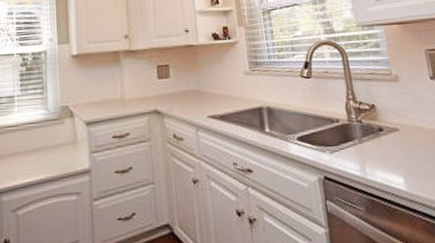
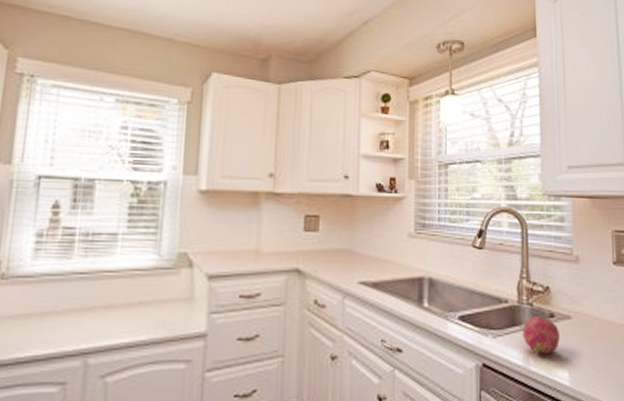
fruit: none [355,130,392,166] -> present [522,315,560,356]

